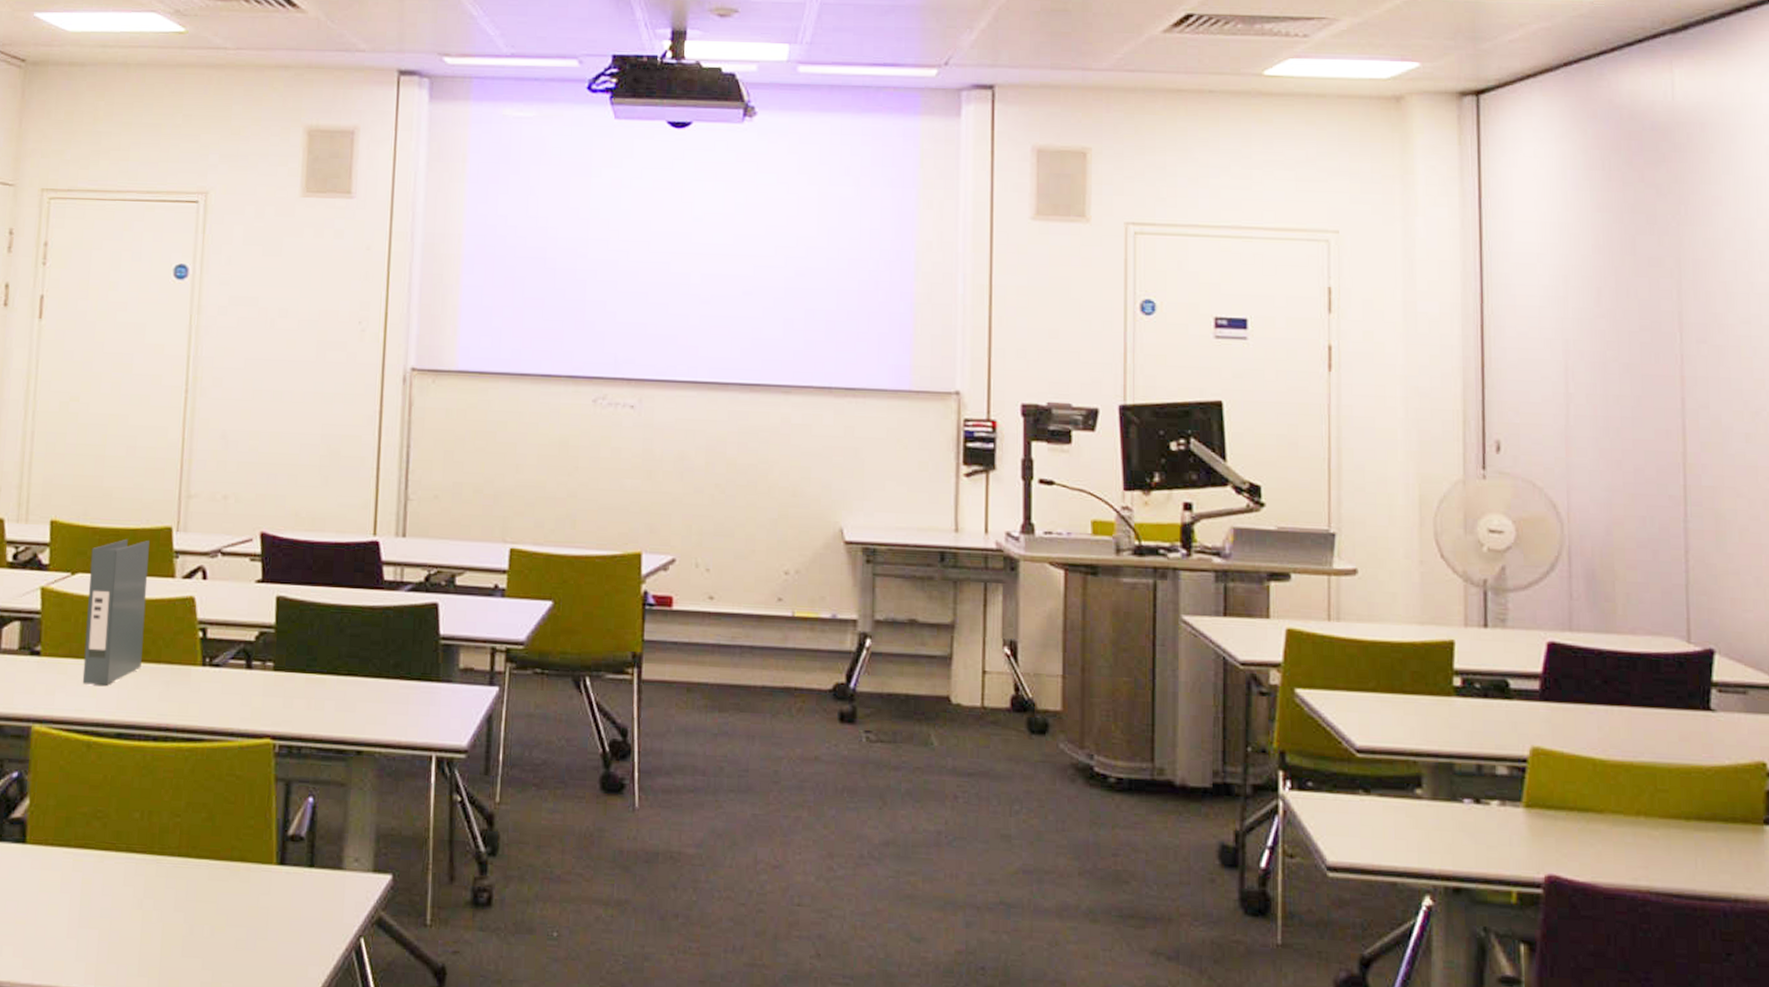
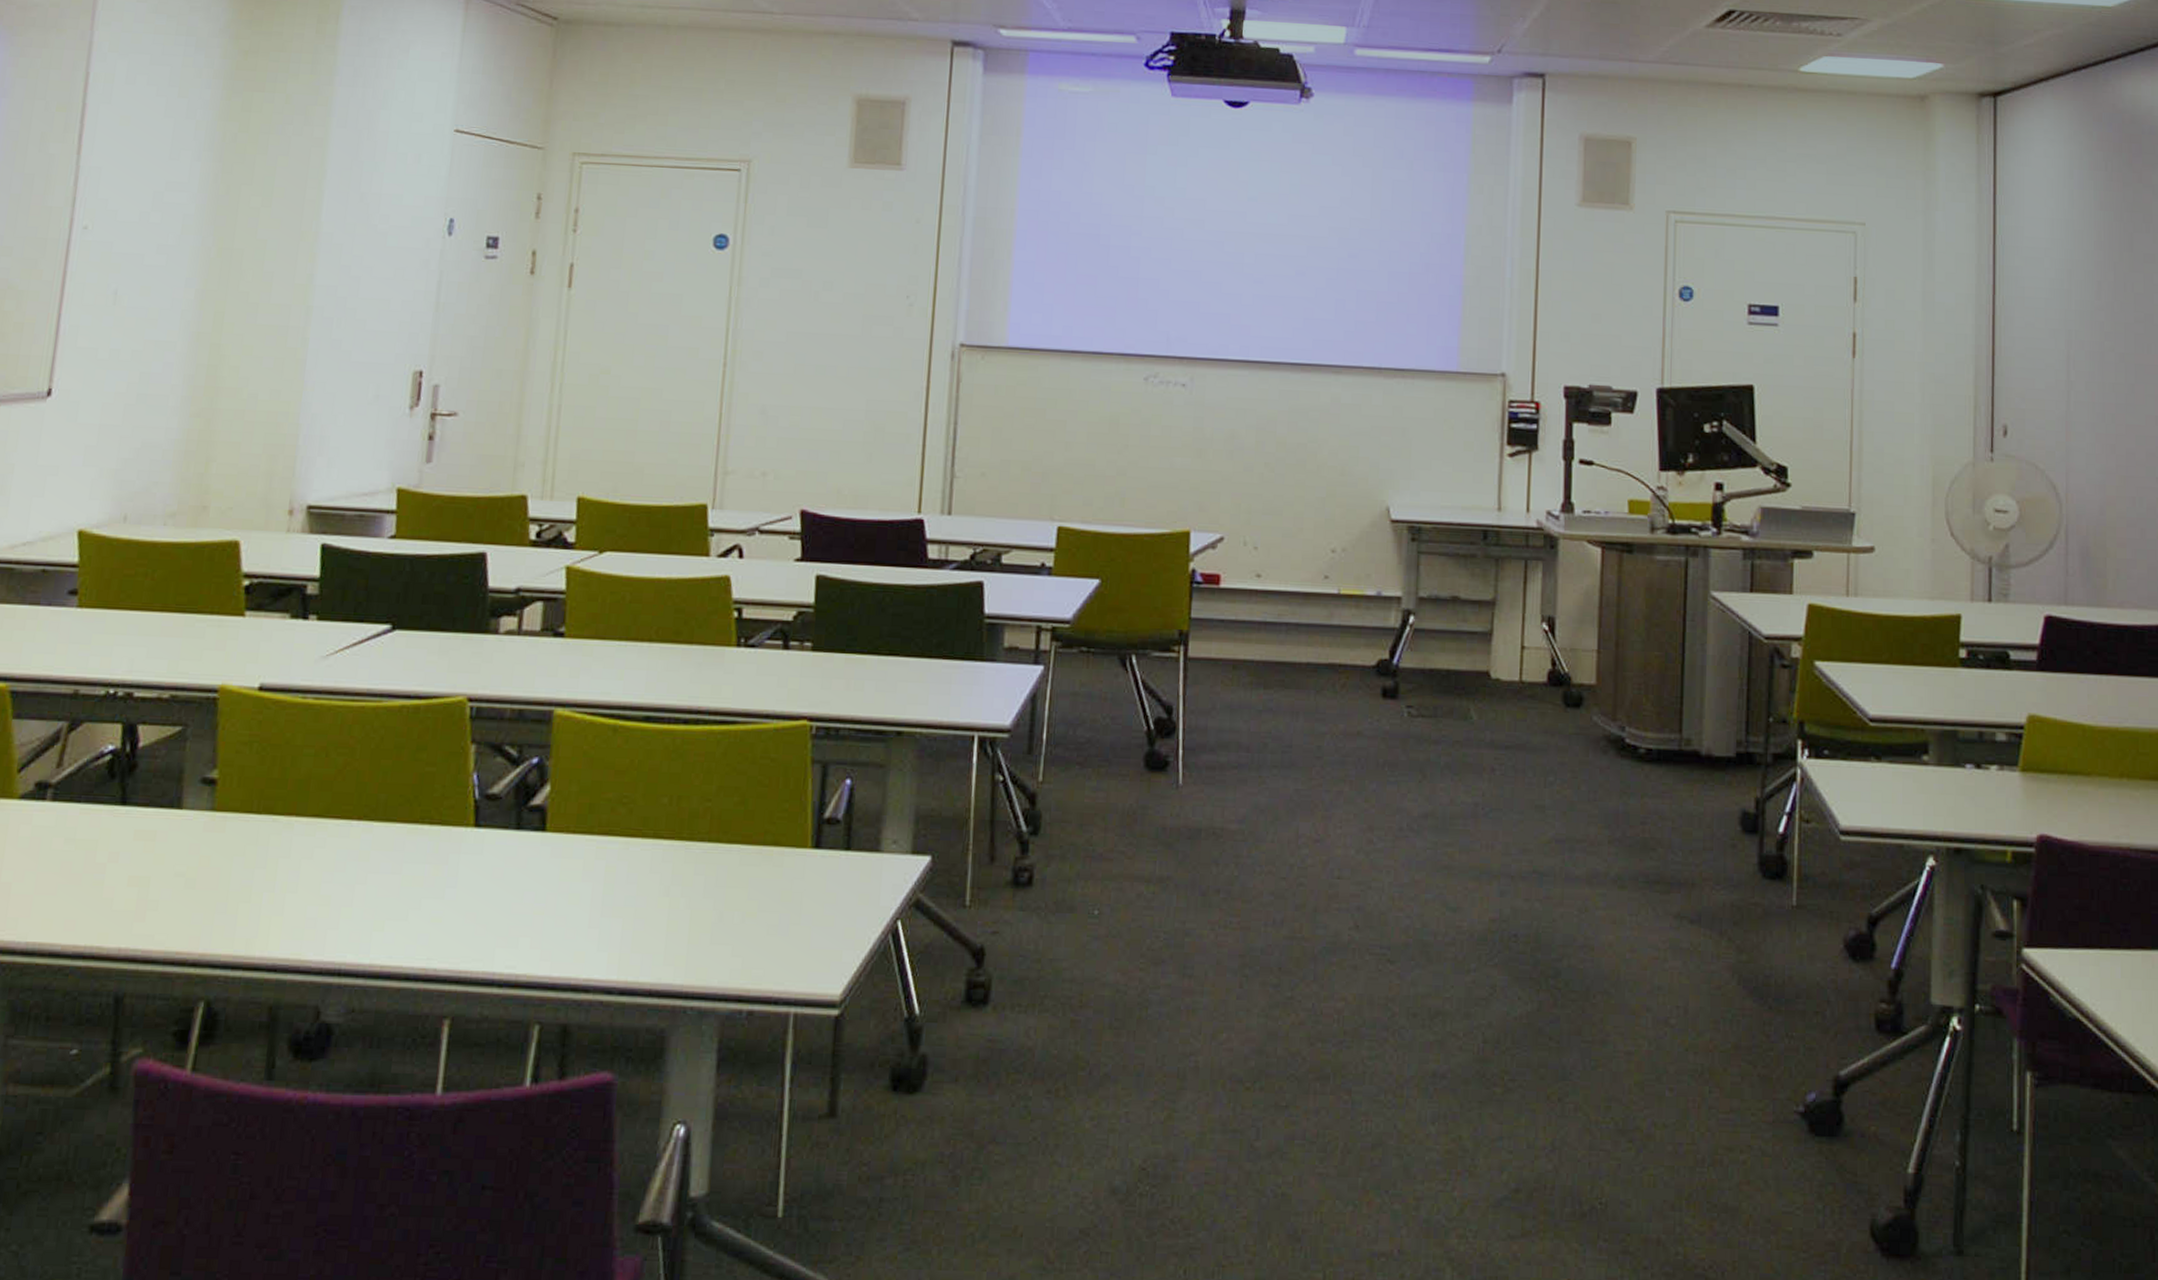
binder: present [82,540,150,685] -> none [609,517,683,667]

